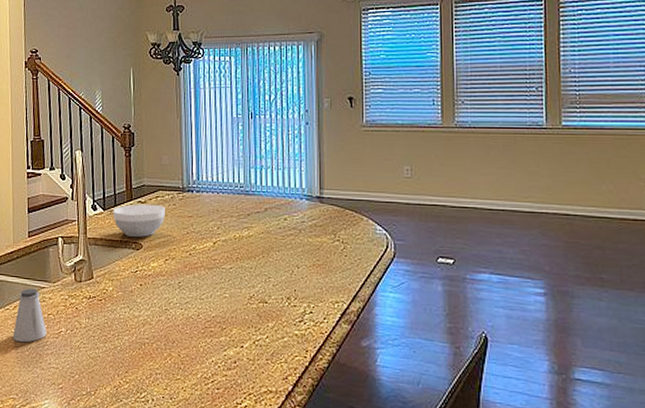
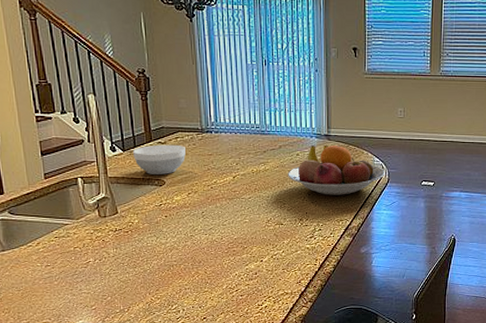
saltshaker: present [12,288,47,343] -> none [38,226,74,274]
fruit bowl: none [274,208,390,271] -> present [288,144,385,195]

